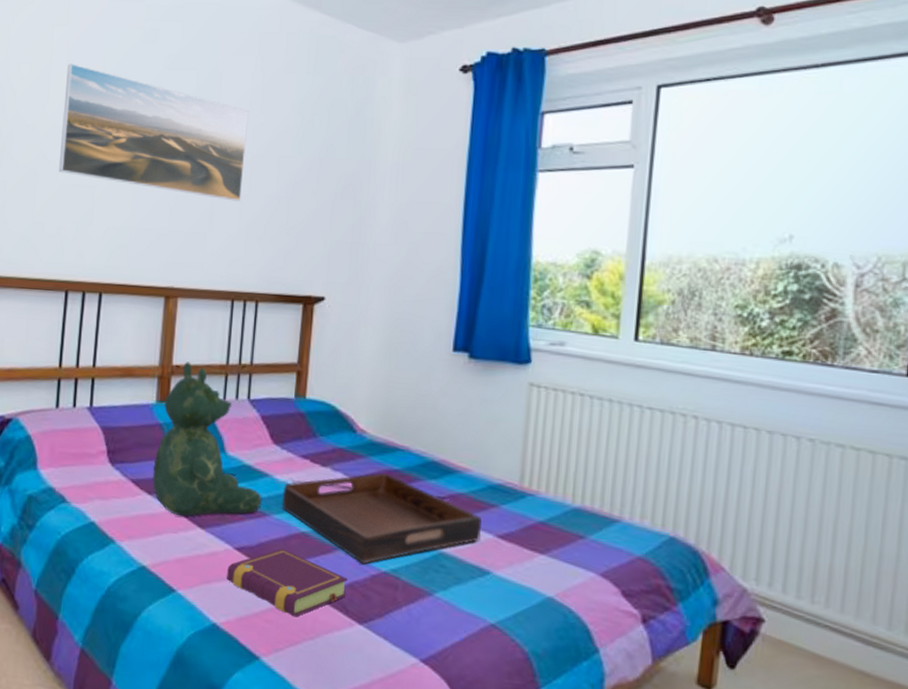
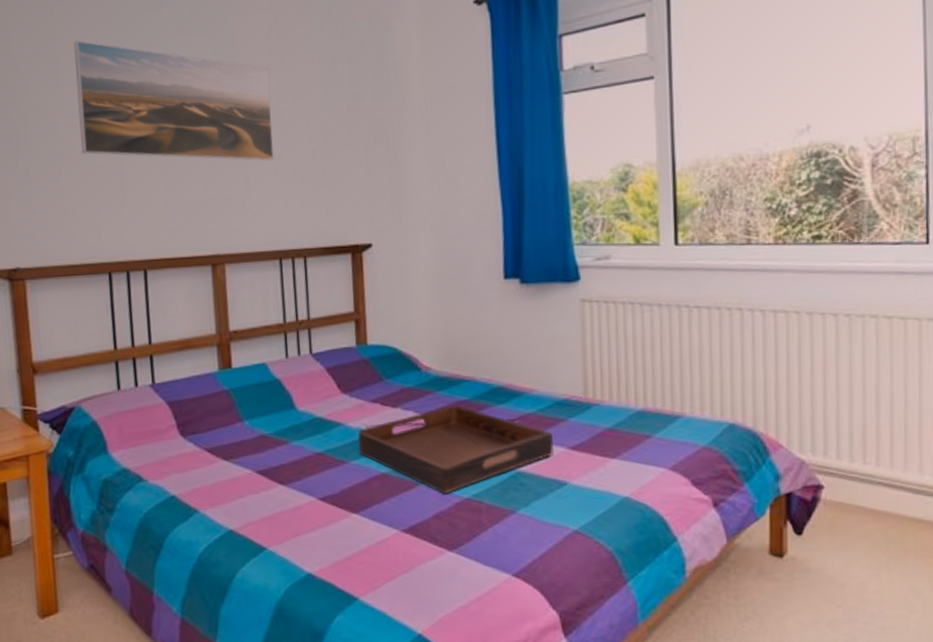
teddy bear: present [152,361,262,516] -> none [225,325,339,476]
book: present [227,548,348,617] -> none [314,492,434,555]

